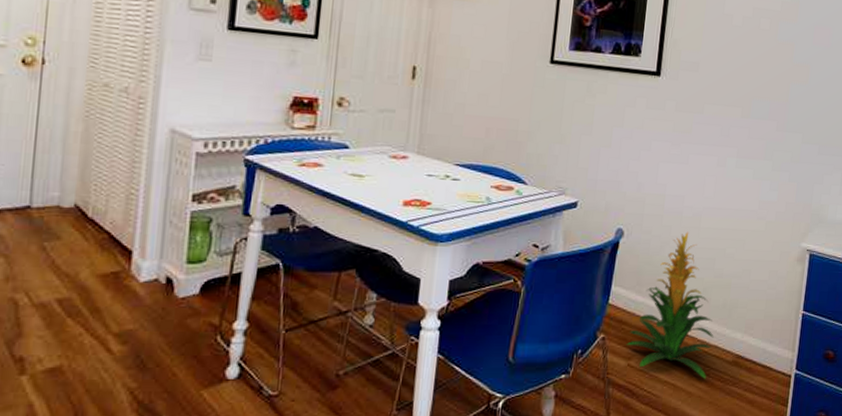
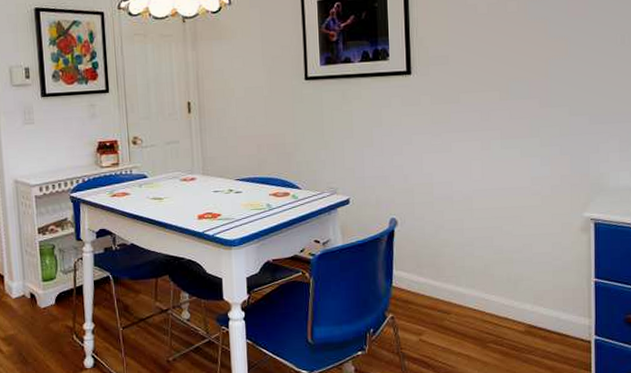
indoor plant: present [626,231,714,379] -> none [415,214,502,349]

